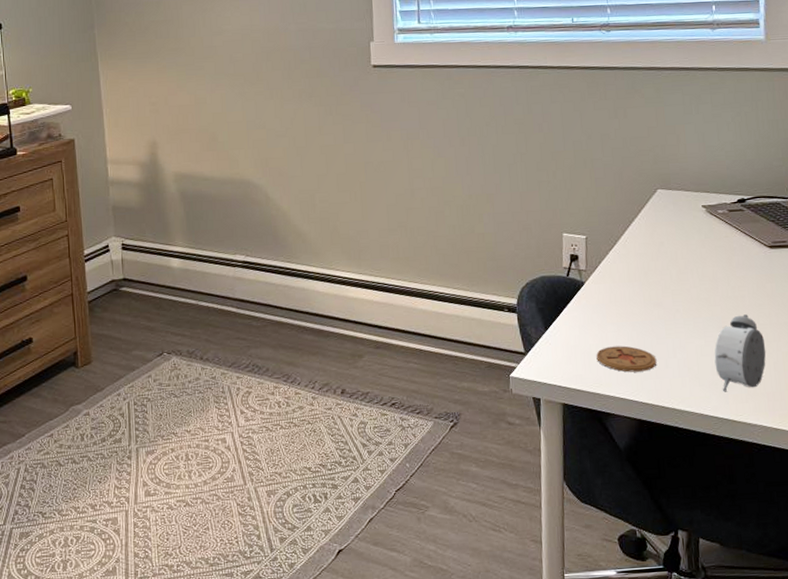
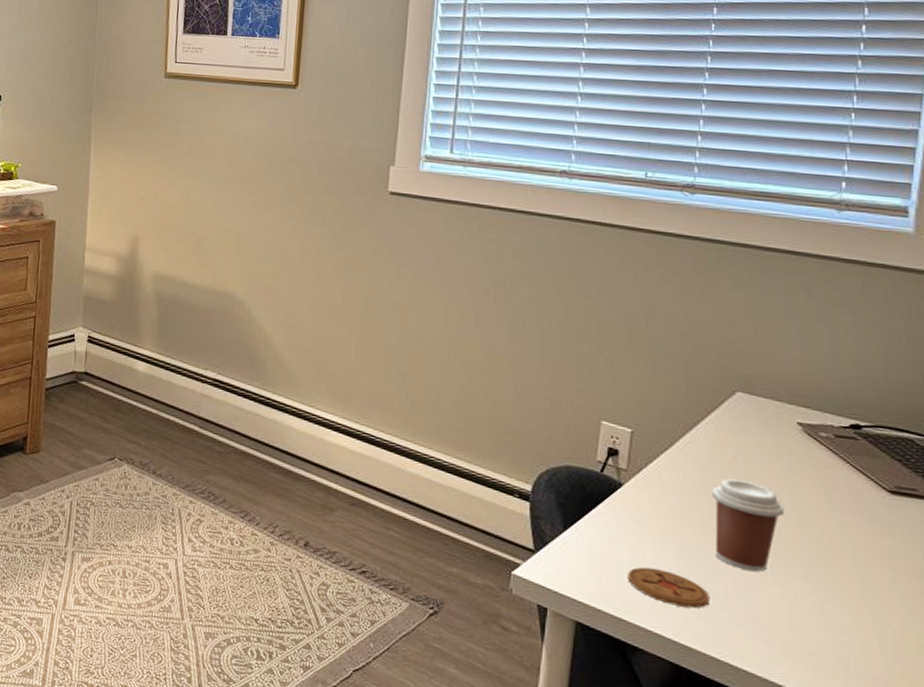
coffee cup: none [648,260,701,331] -> present [711,478,785,572]
alarm clock: present [714,314,766,392] -> none [792,568,870,665]

